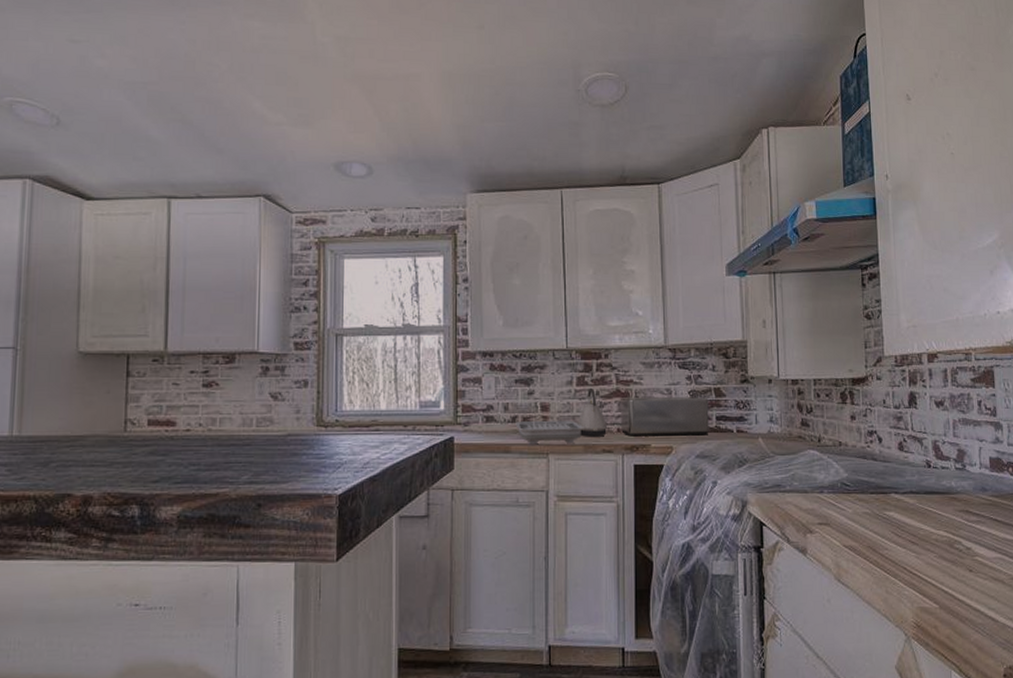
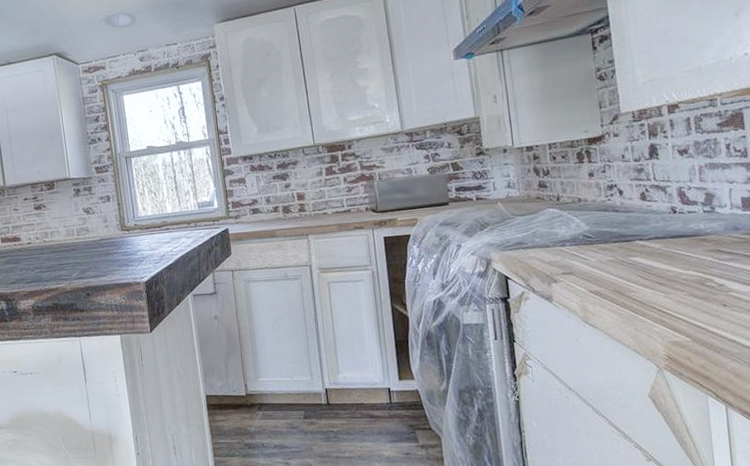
dish rack: present [514,420,584,445] -> none [276,205,336,229]
kettle: present [577,387,608,437] -> none [330,175,357,218]

